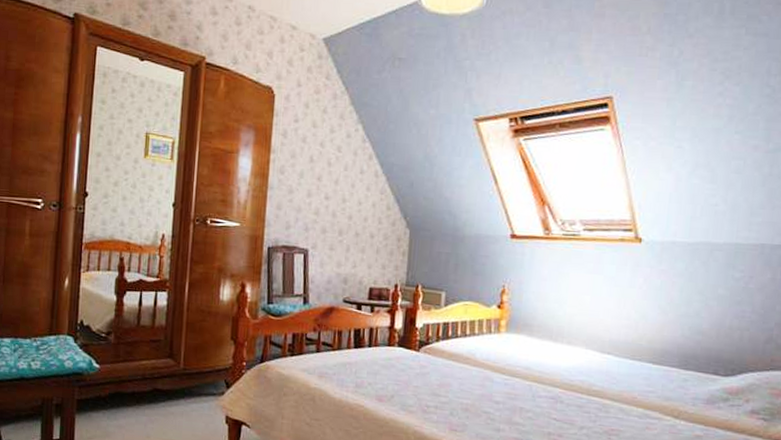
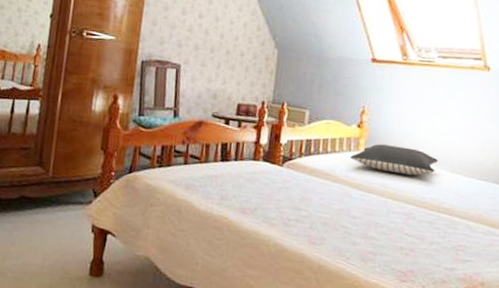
pillow: none [490,325,587,358] -> present [350,144,439,176]

